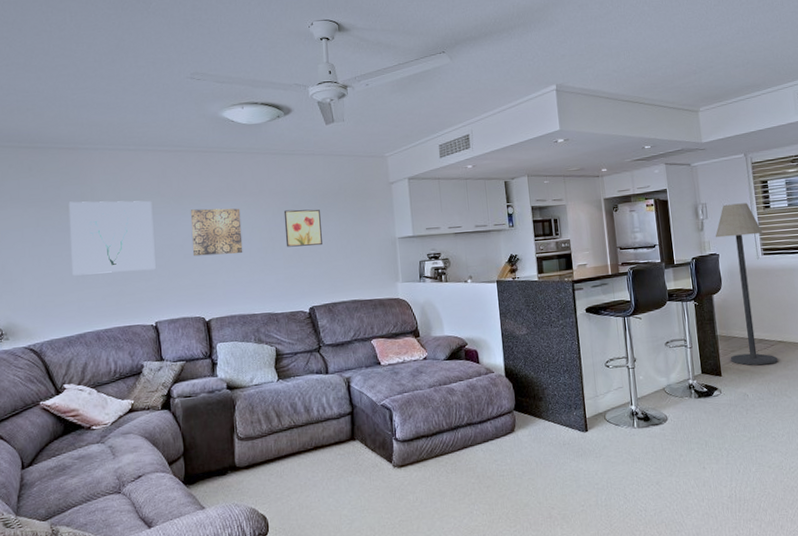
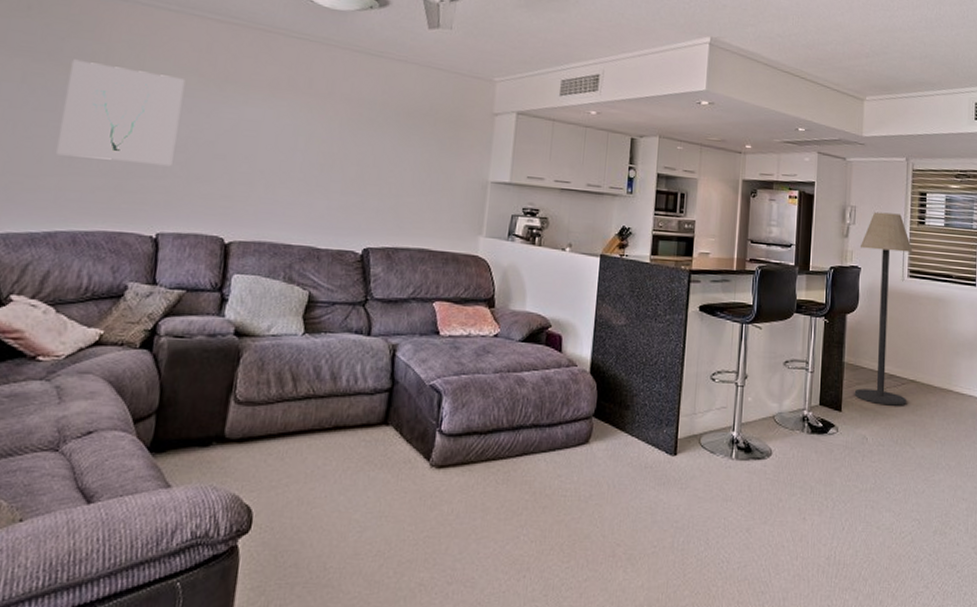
wall art: present [190,208,243,257] -> none [225,100,299,166]
wall art: present [283,209,322,247] -> none [348,123,400,174]

